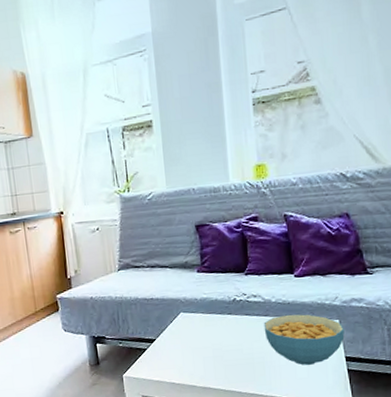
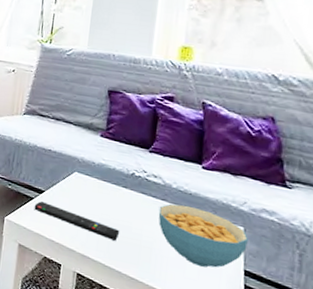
remote control: none [149,349,234,366] -> present [34,201,120,241]

